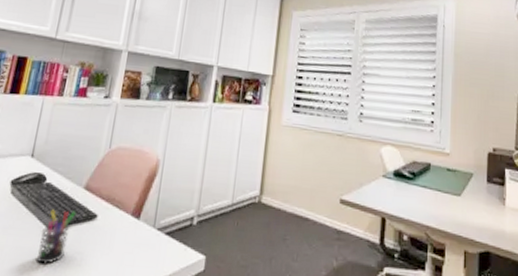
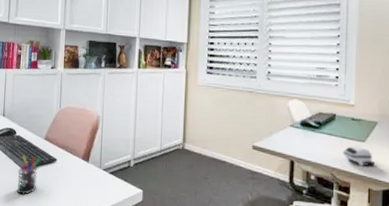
computer mouse: none [437,199,472,225] -> present [342,145,376,166]

